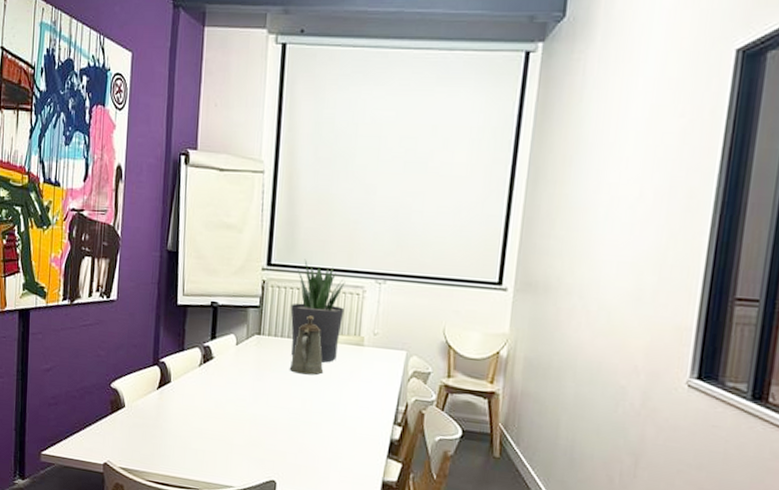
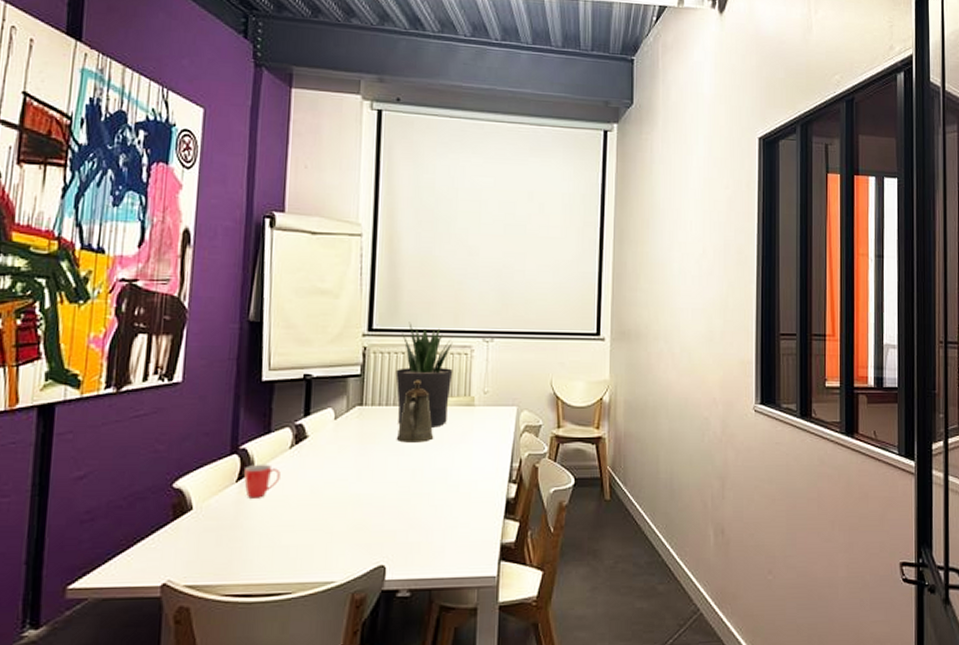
mug: none [163,376,191,406] -> present [244,464,281,498]

